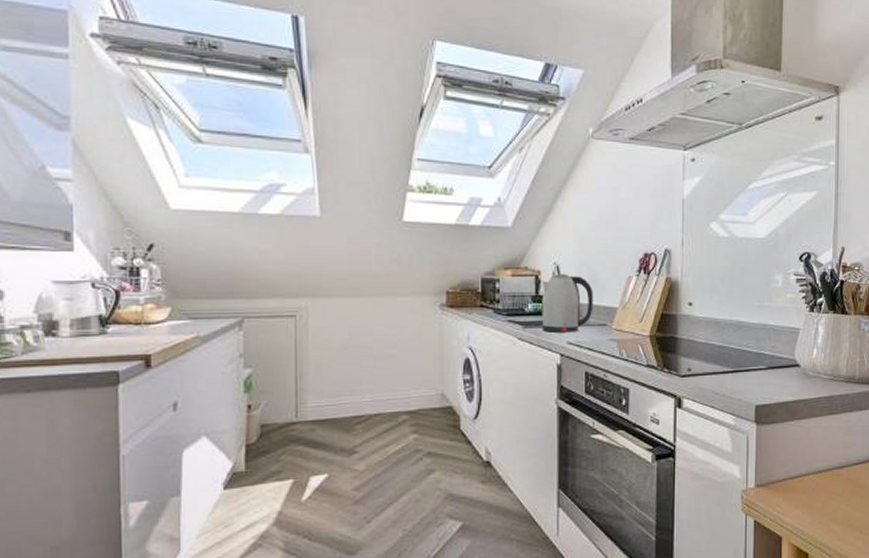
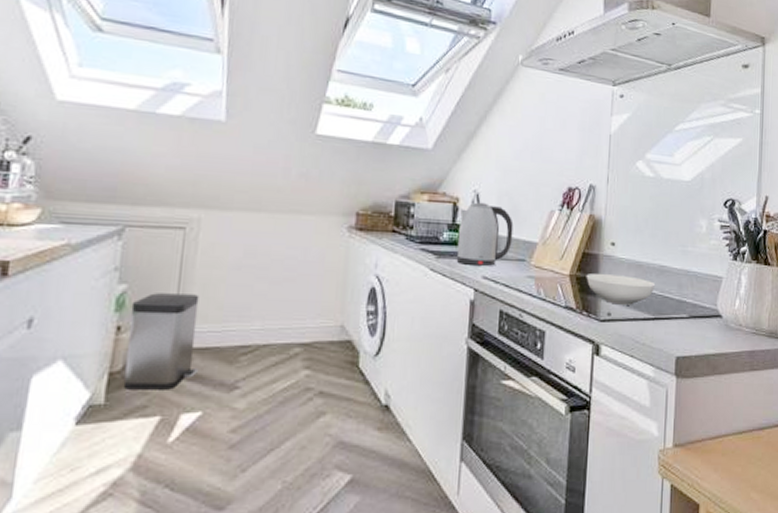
pedal bin: none [257,374,322,458] -> present [123,293,200,390]
bowl: none [665,332,734,361] -> present [586,273,656,305]

